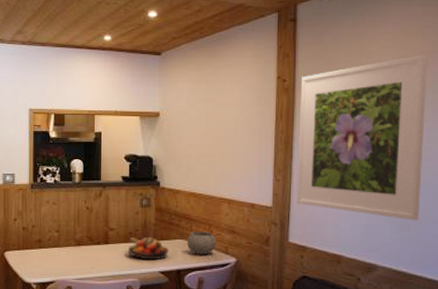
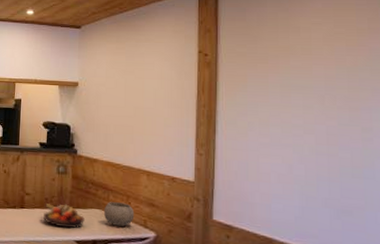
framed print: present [297,55,428,221] -> none [221,32,365,207]

